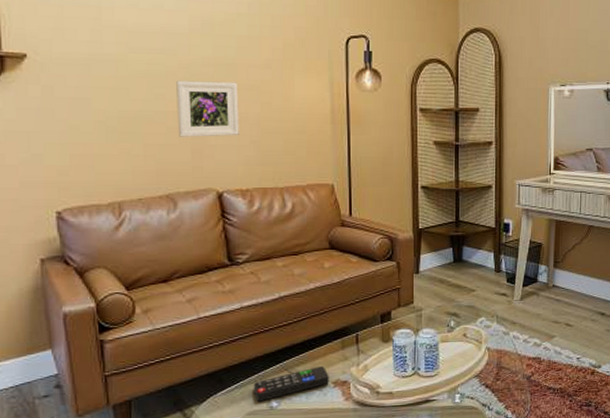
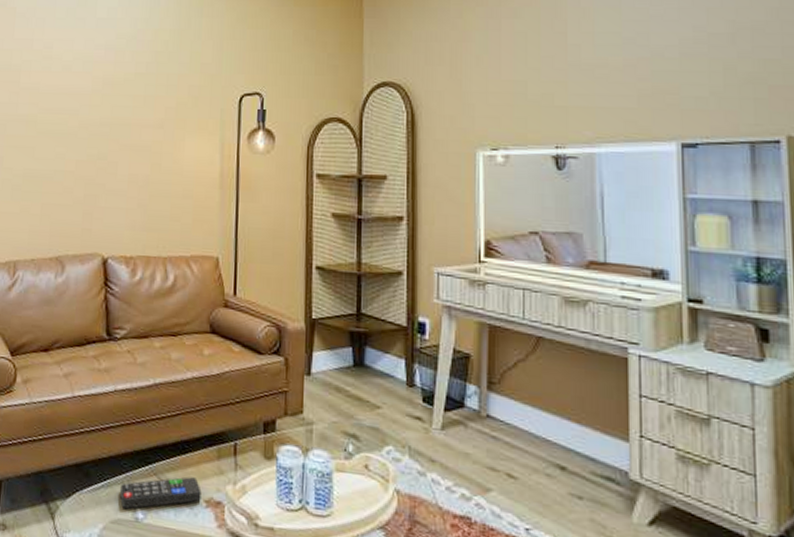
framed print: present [176,80,239,137] -> none [73,140,131,199]

